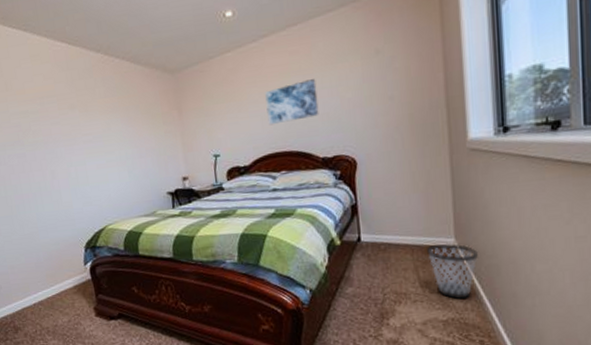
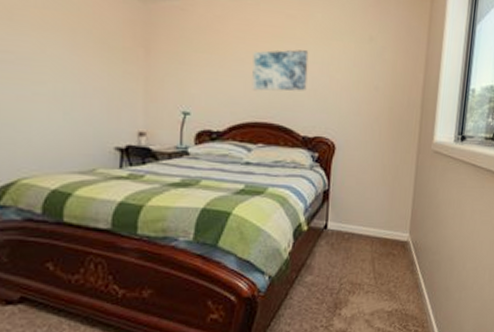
wastebasket: present [427,243,478,300] -> none [385,237,425,292]

